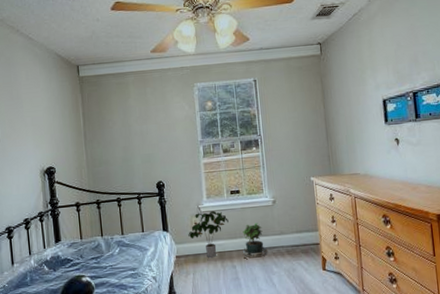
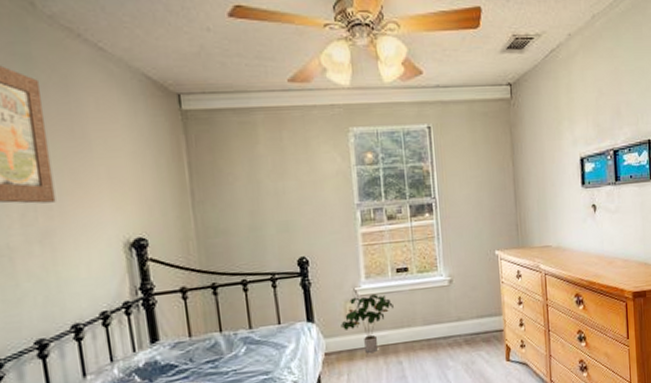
potted plant: present [242,223,268,259] -> none [411,308,442,352]

